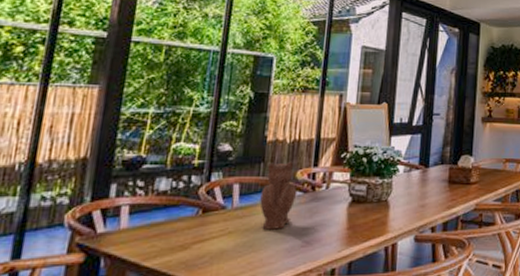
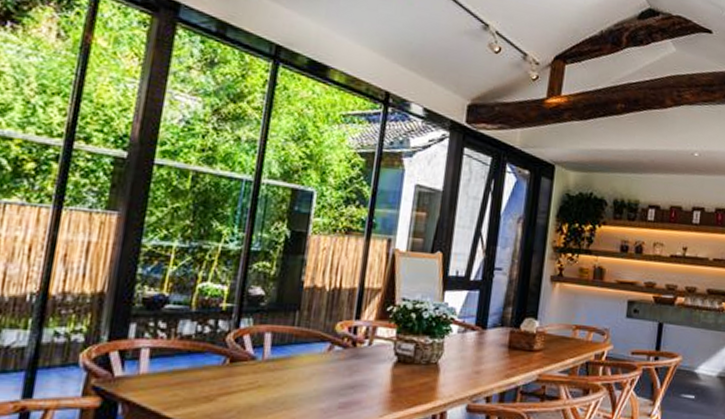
teapot: present [260,161,296,230] -> none [293,311,335,387]

